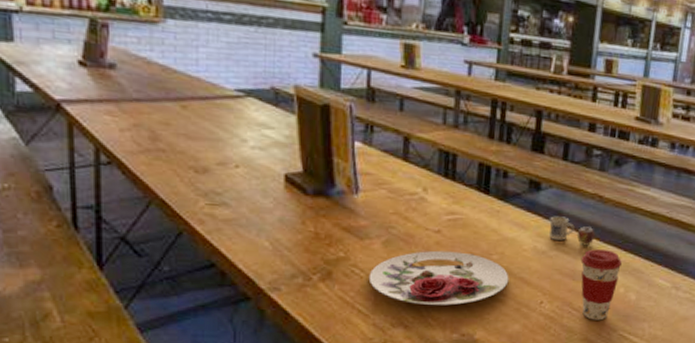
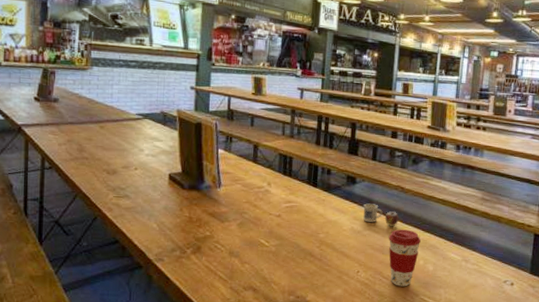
plate: present [368,250,509,306] -> none [227,230,333,274]

